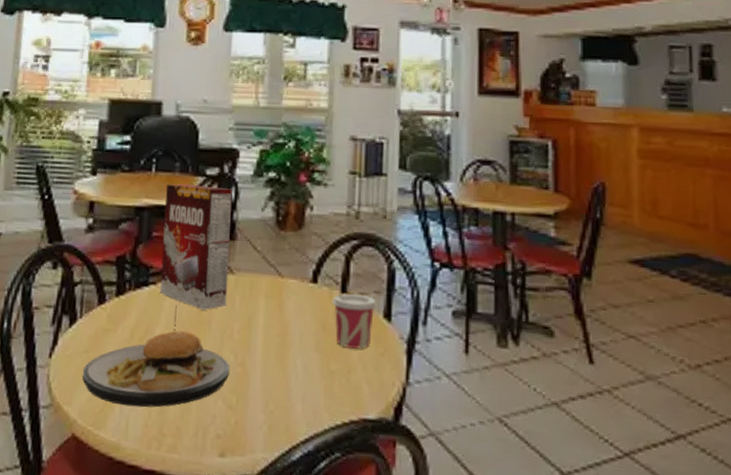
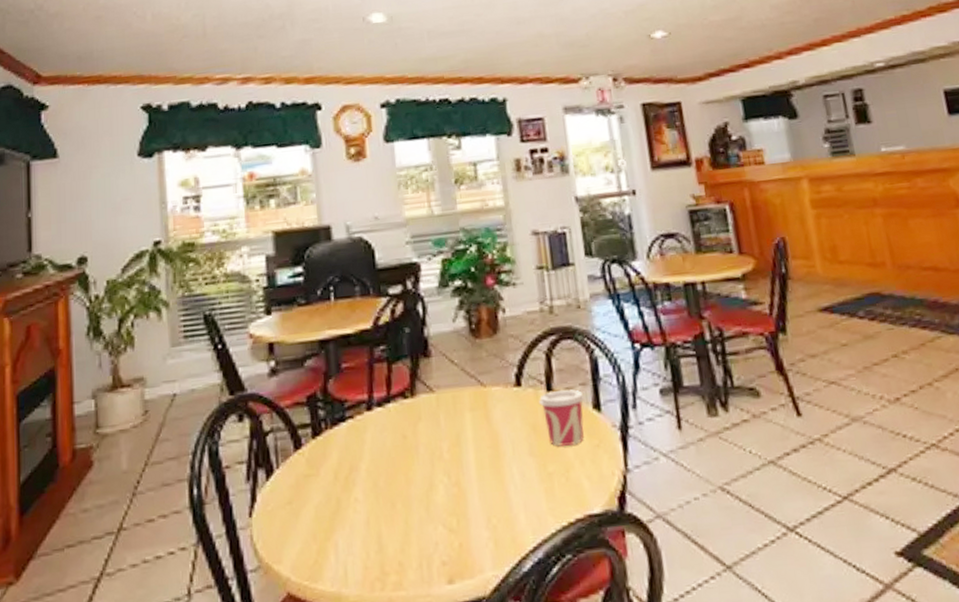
plate: present [82,305,229,408] -> none [288,435,445,552]
cereal box: present [159,184,232,310] -> none [348,304,432,436]

